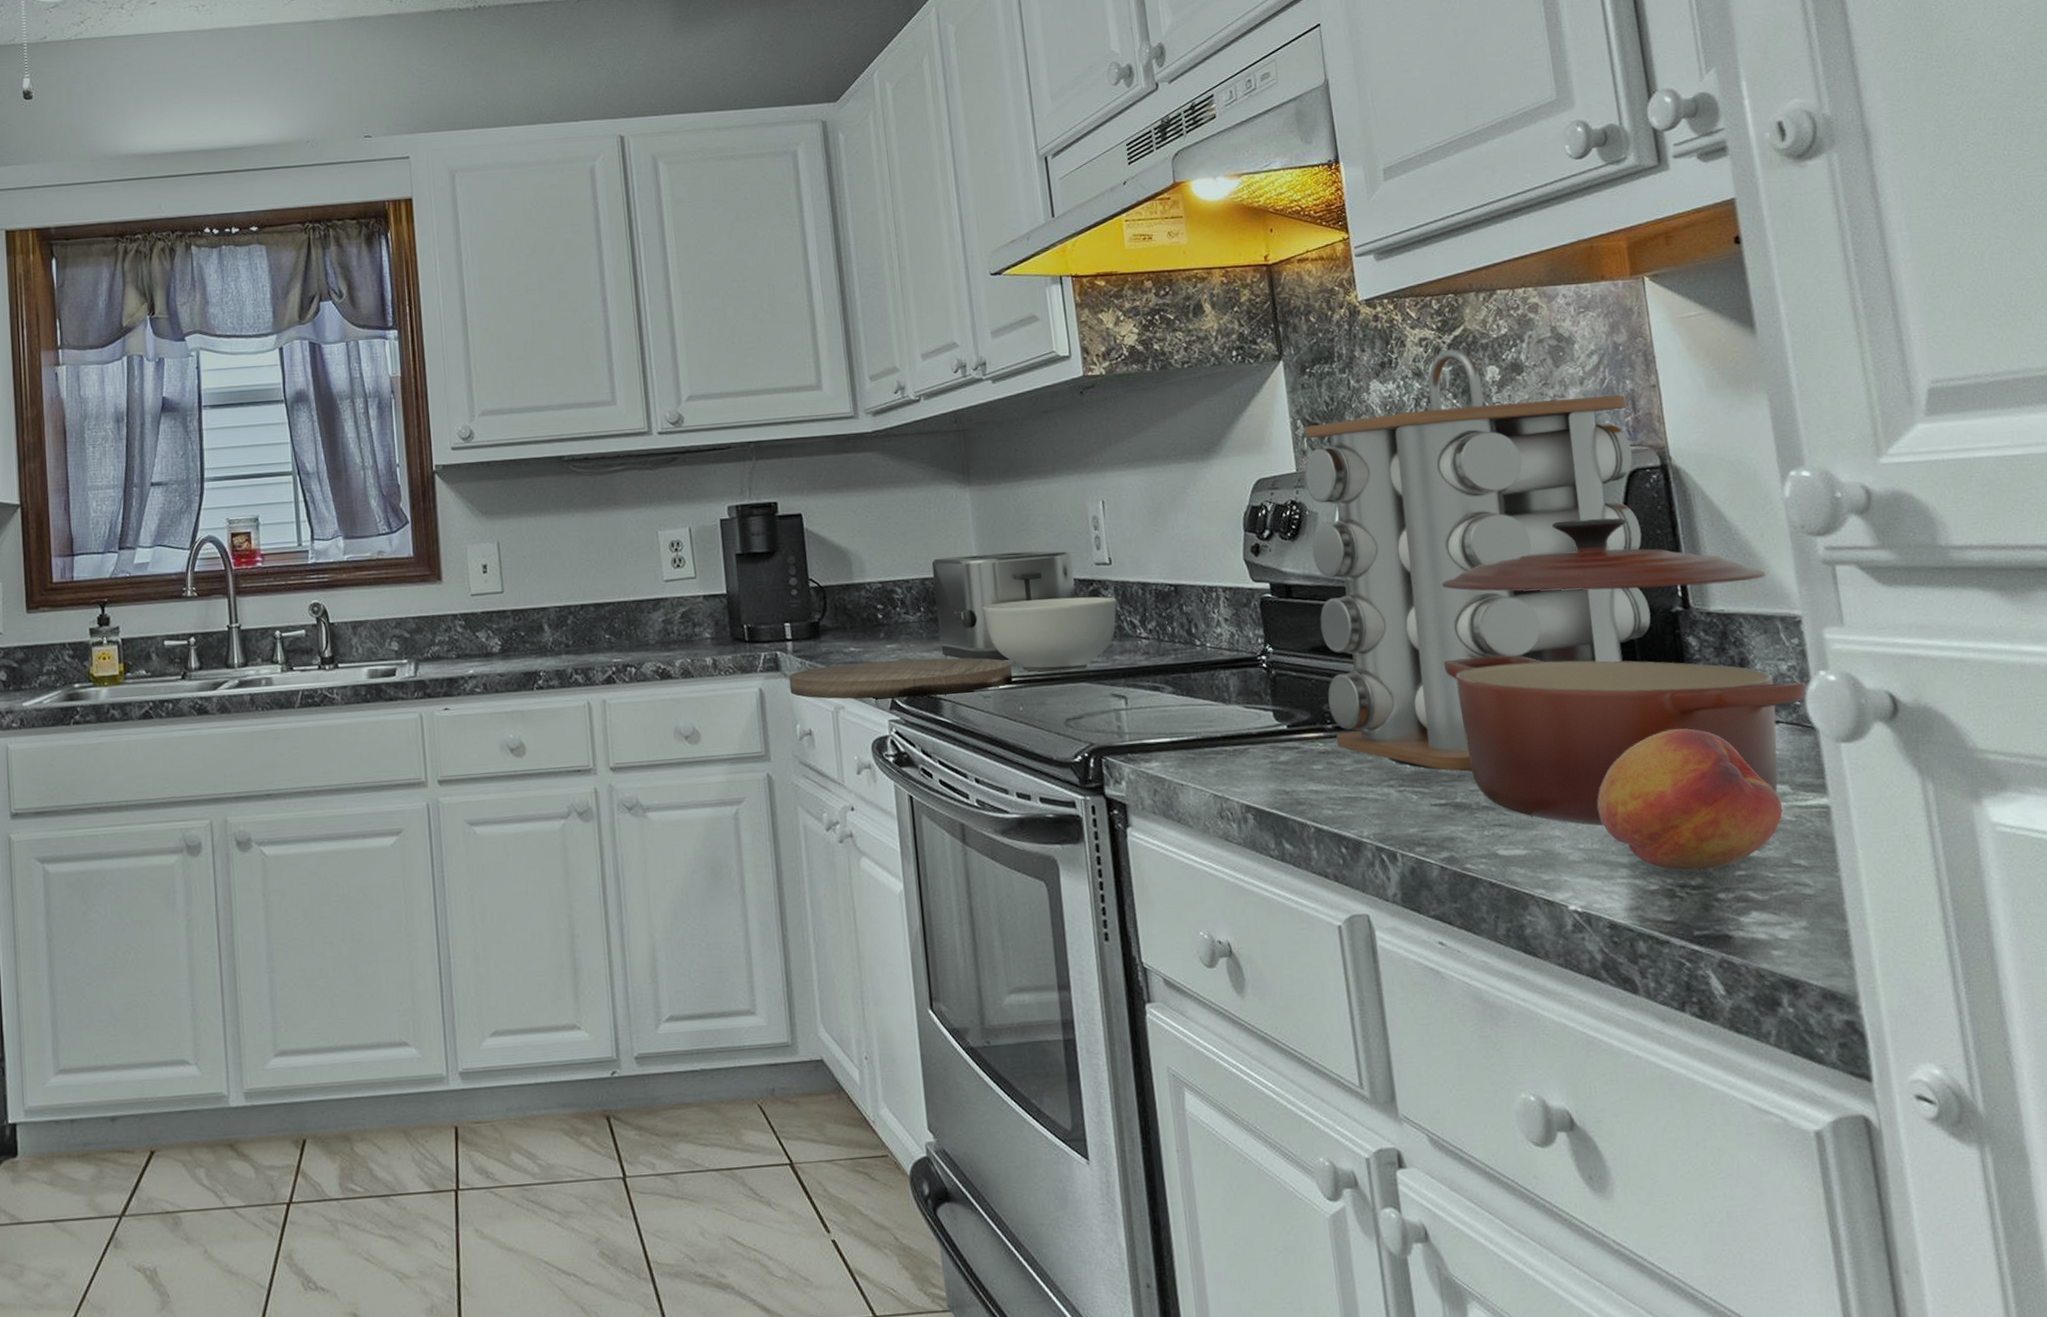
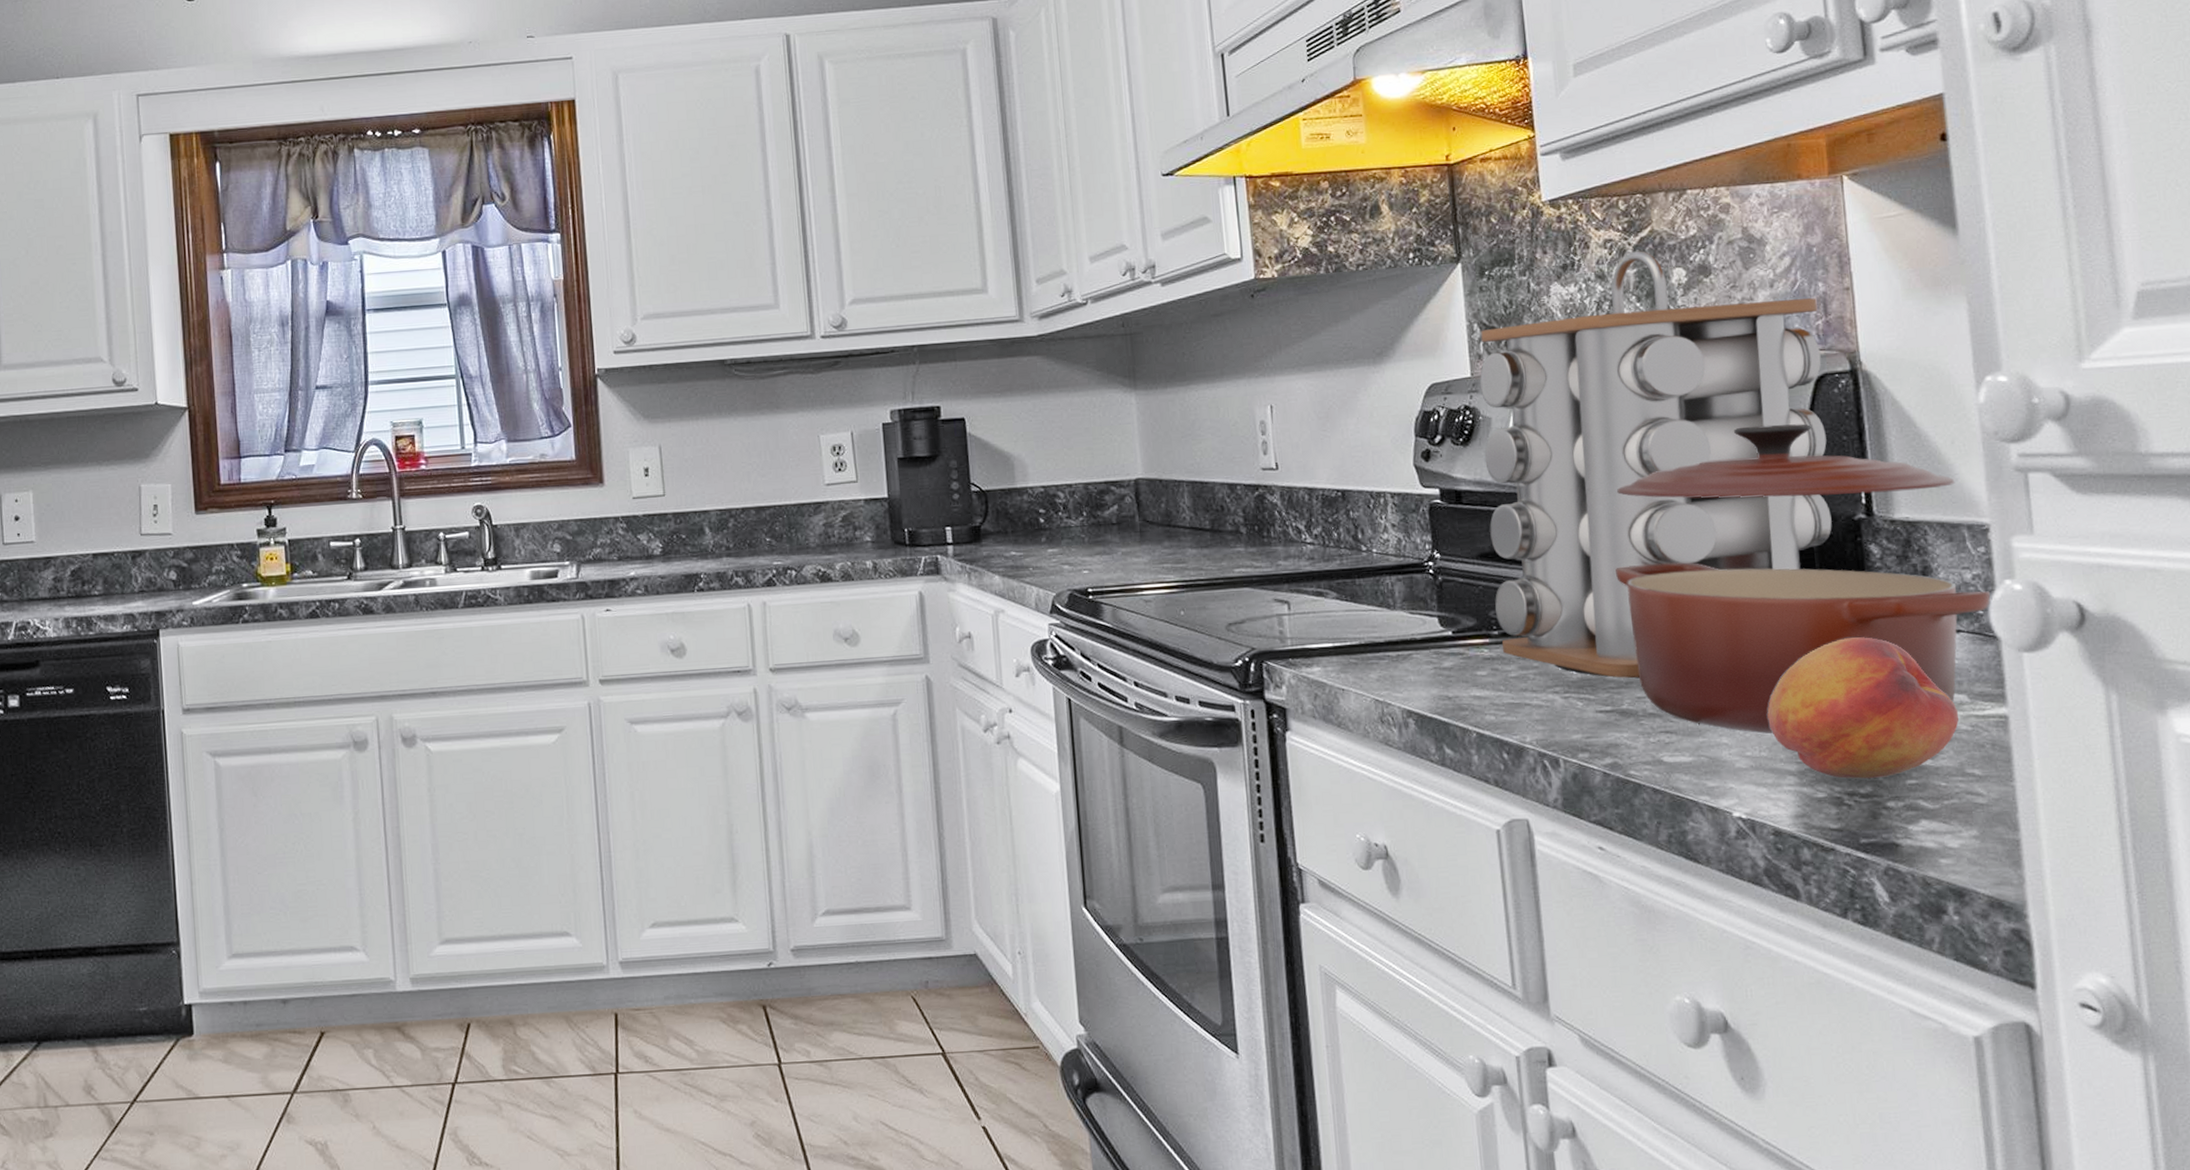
cutting board: present [789,657,1013,700] -> none [949,562,1175,603]
toaster: present [931,550,1077,662] -> none [1095,455,1242,566]
bowl: present [982,596,1117,672] -> none [1145,502,1283,577]

